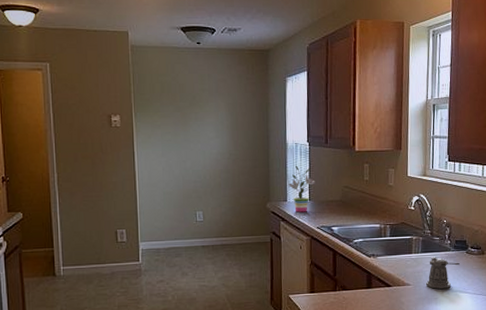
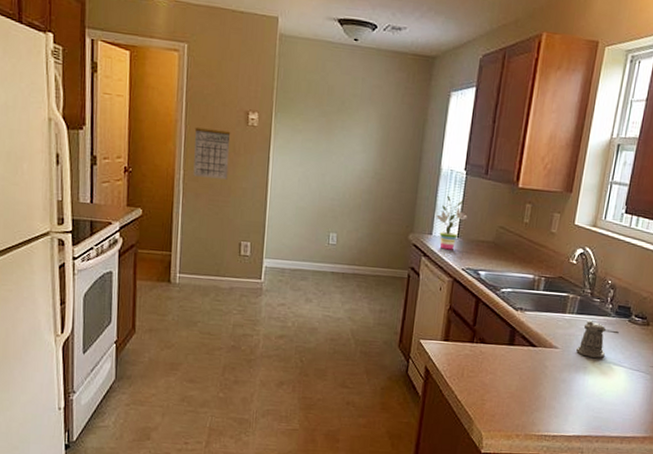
calendar: none [63,134,99,177] -> present [193,127,231,180]

